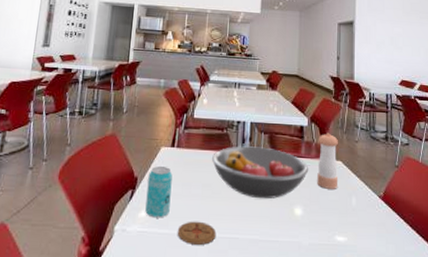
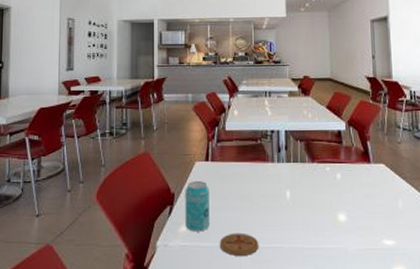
fruit bowl: present [212,146,309,199] -> none [248,155,350,208]
pepper shaker: present [317,133,338,189] -> none [358,136,382,193]

